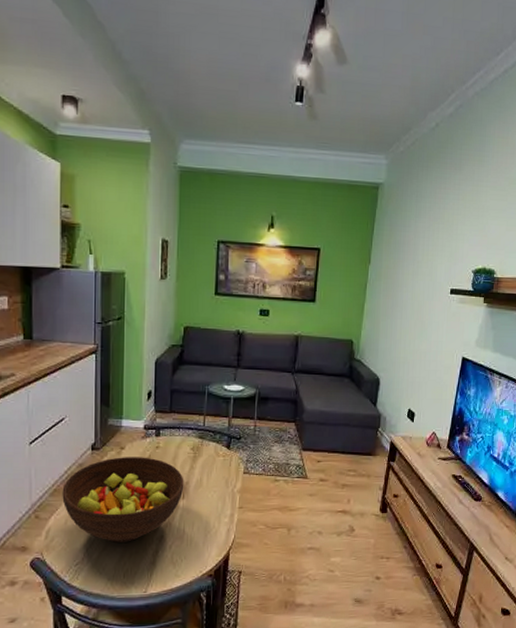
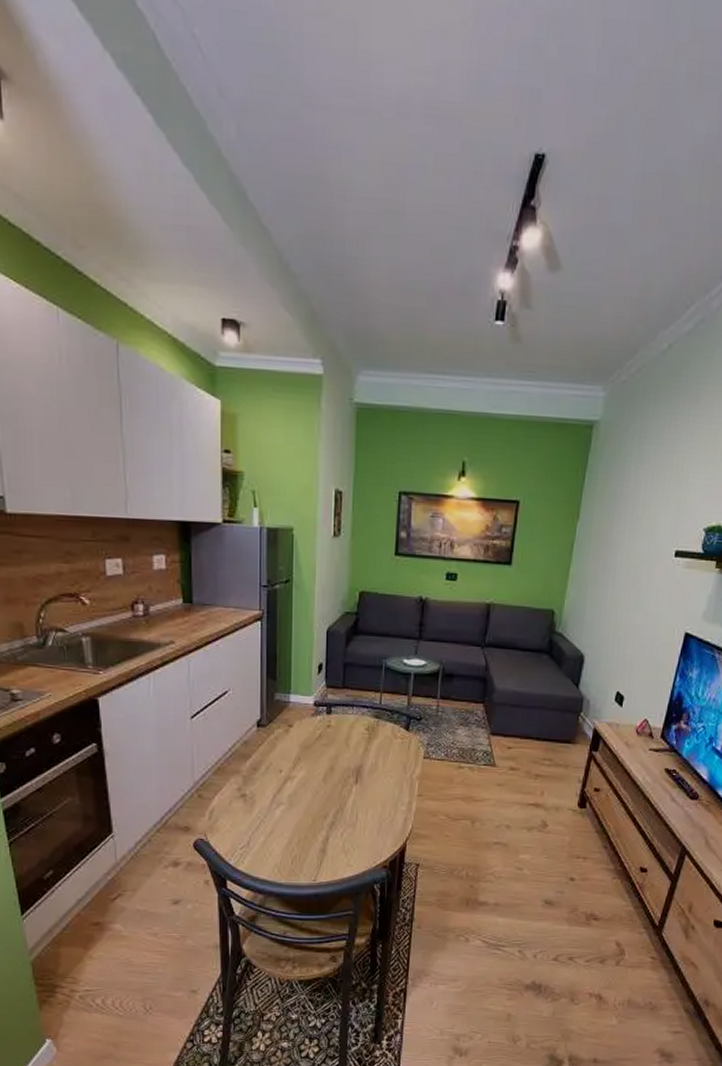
fruit bowl: present [62,457,184,543] -> none [226,735,358,827]

